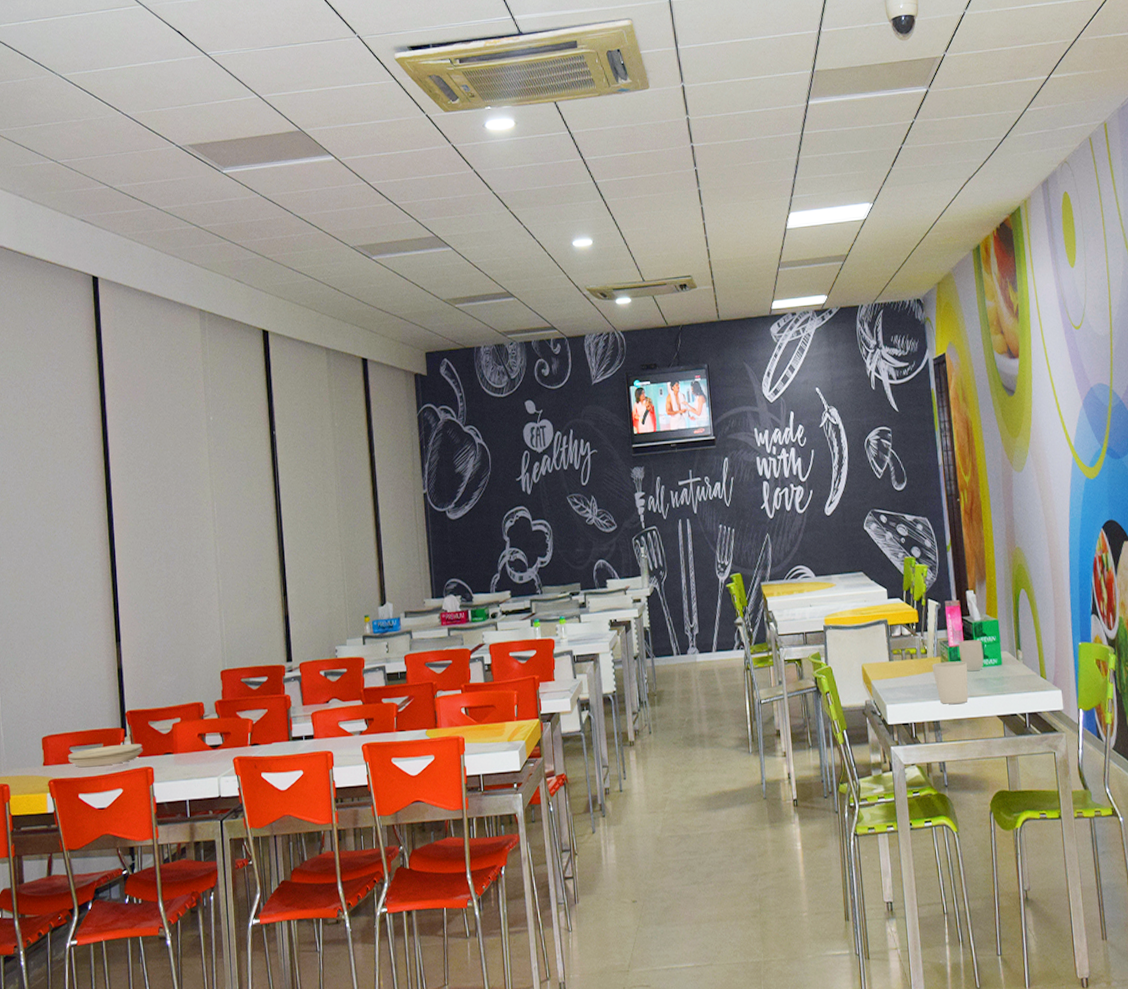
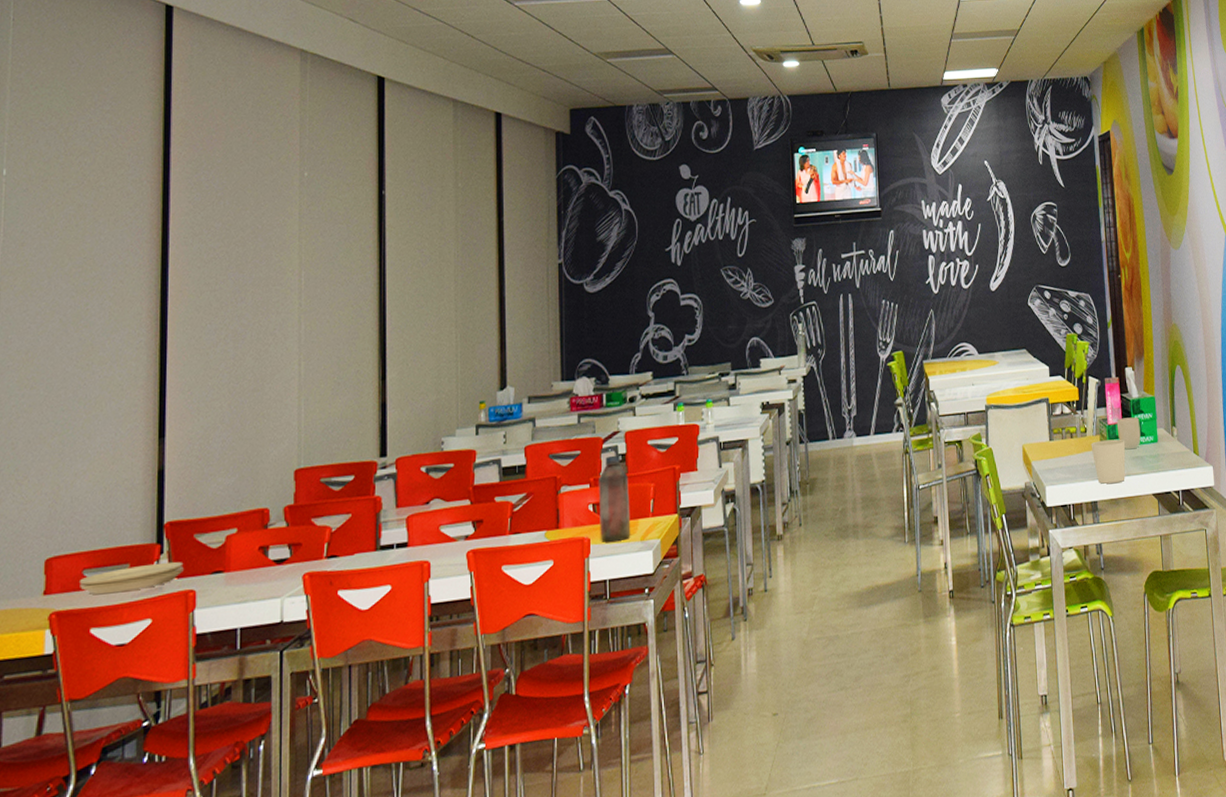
water bottle: none [468,665,499,742] -> present [598,455,631,543]

